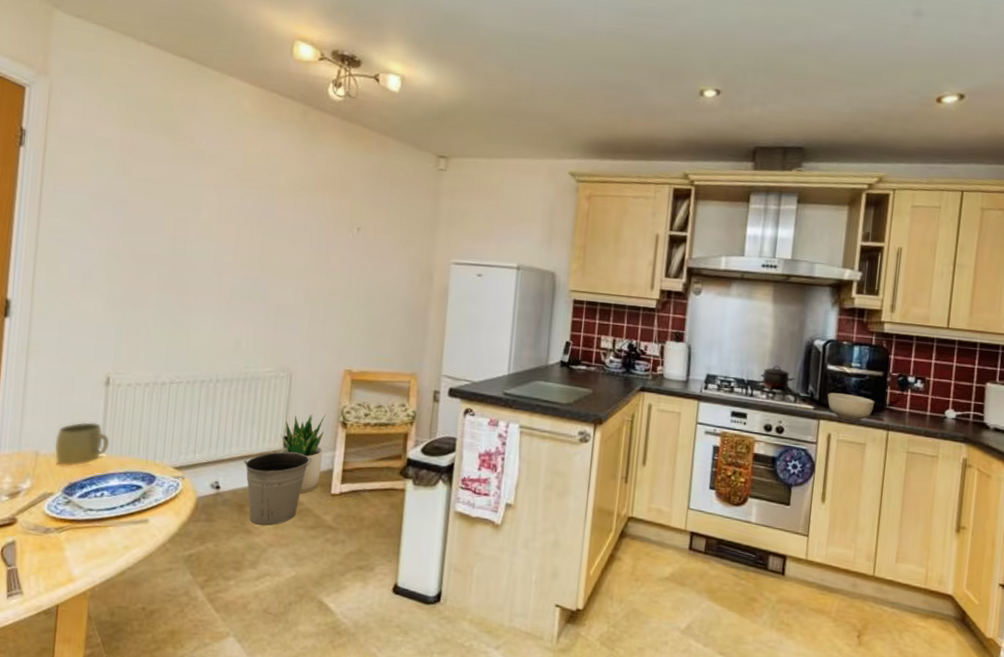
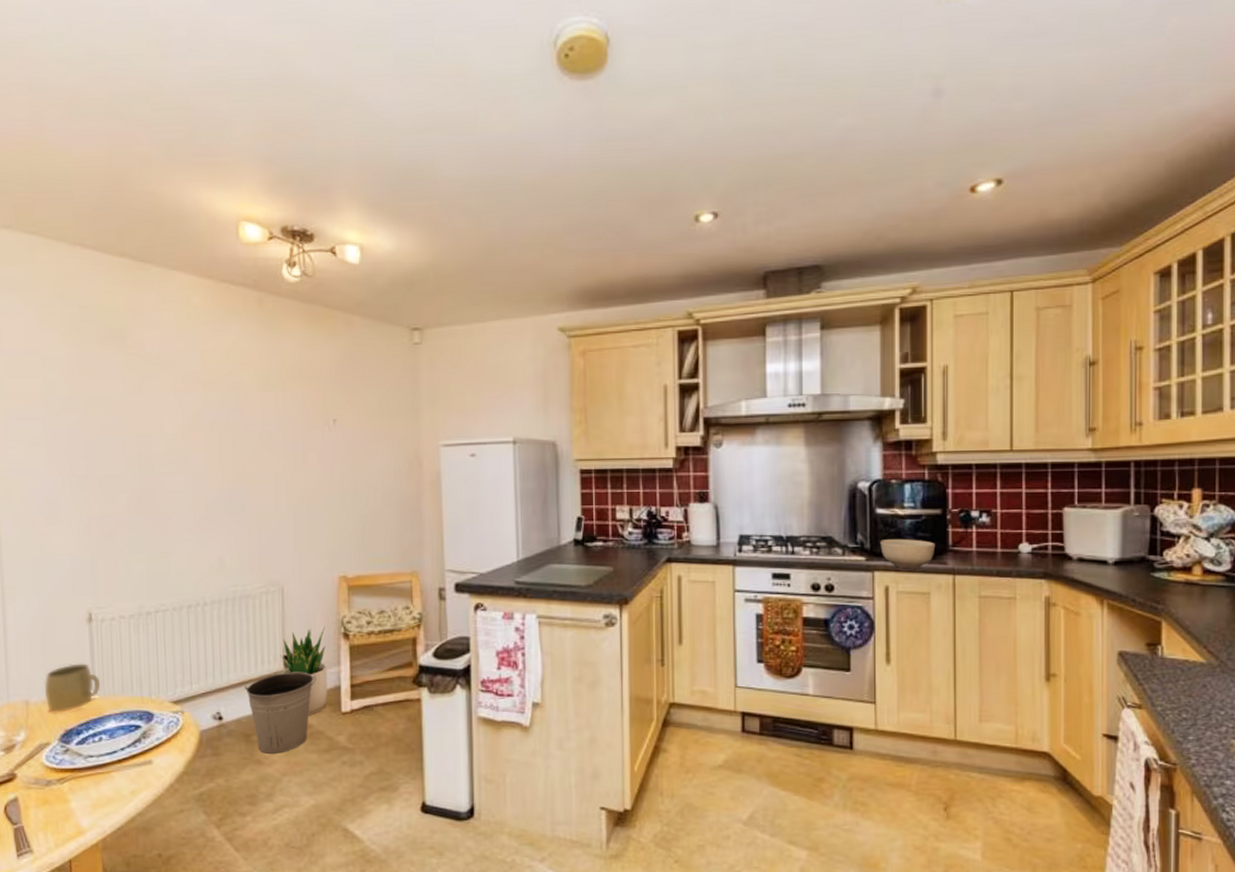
cooking pot: present [760,365,795,391] -> none [800,516,841,545]

